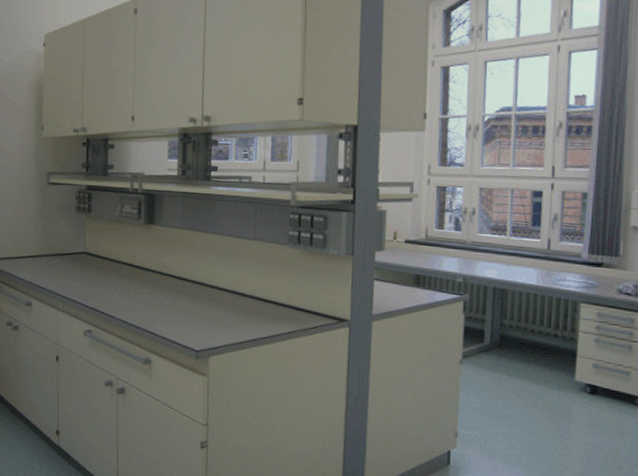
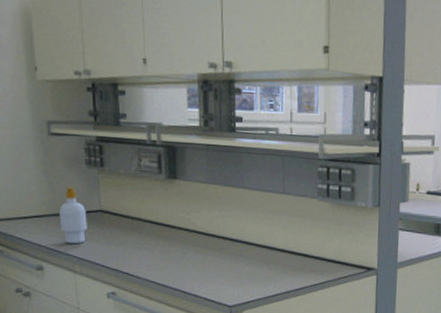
soap bottle: none [49,230,73,283] -> present [59,187,87,245]

